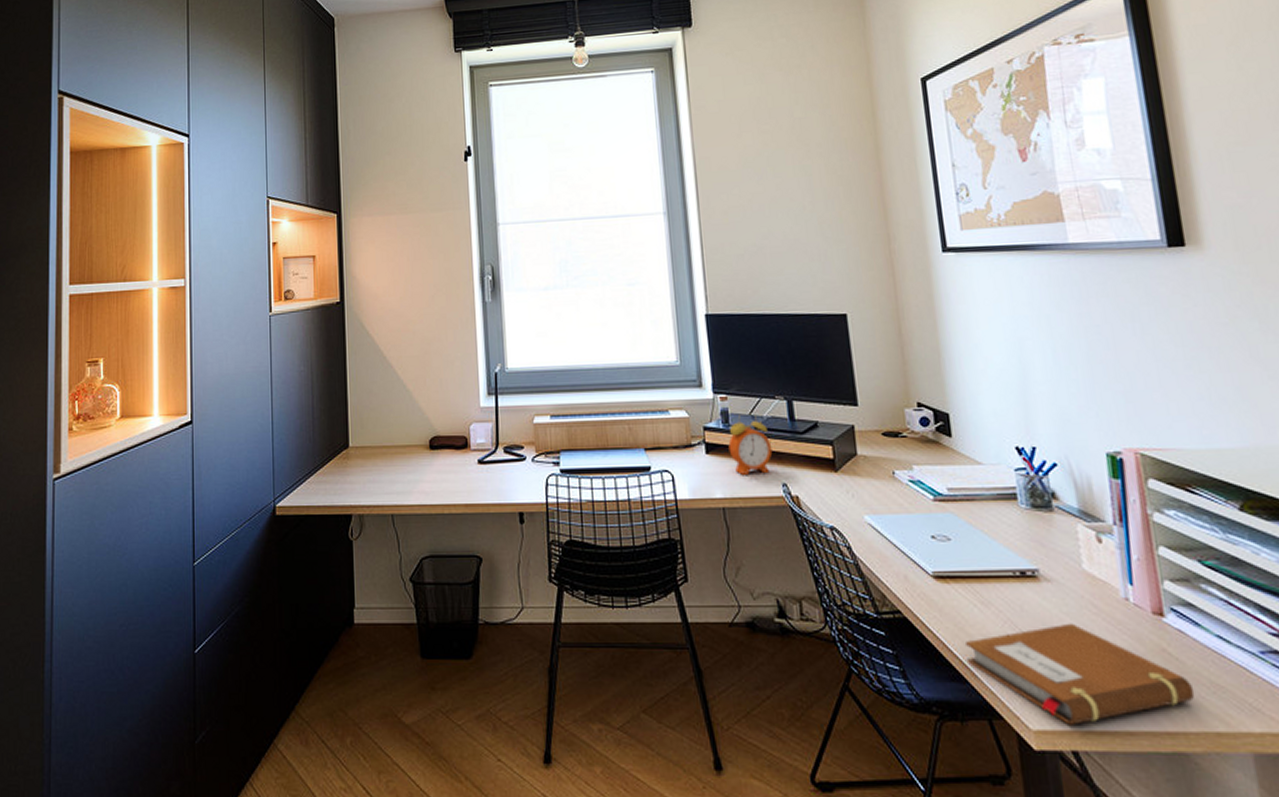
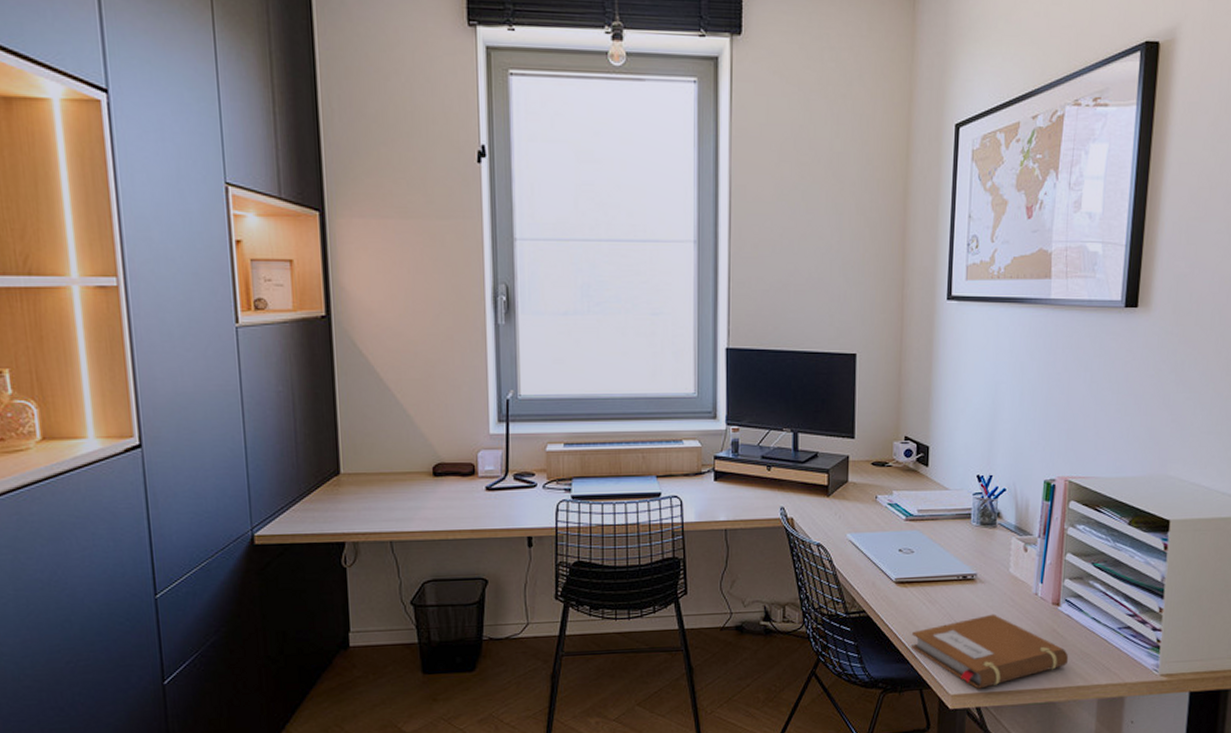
alarm clock: present [728,413,773,475] -> none [736,444,775,500]

